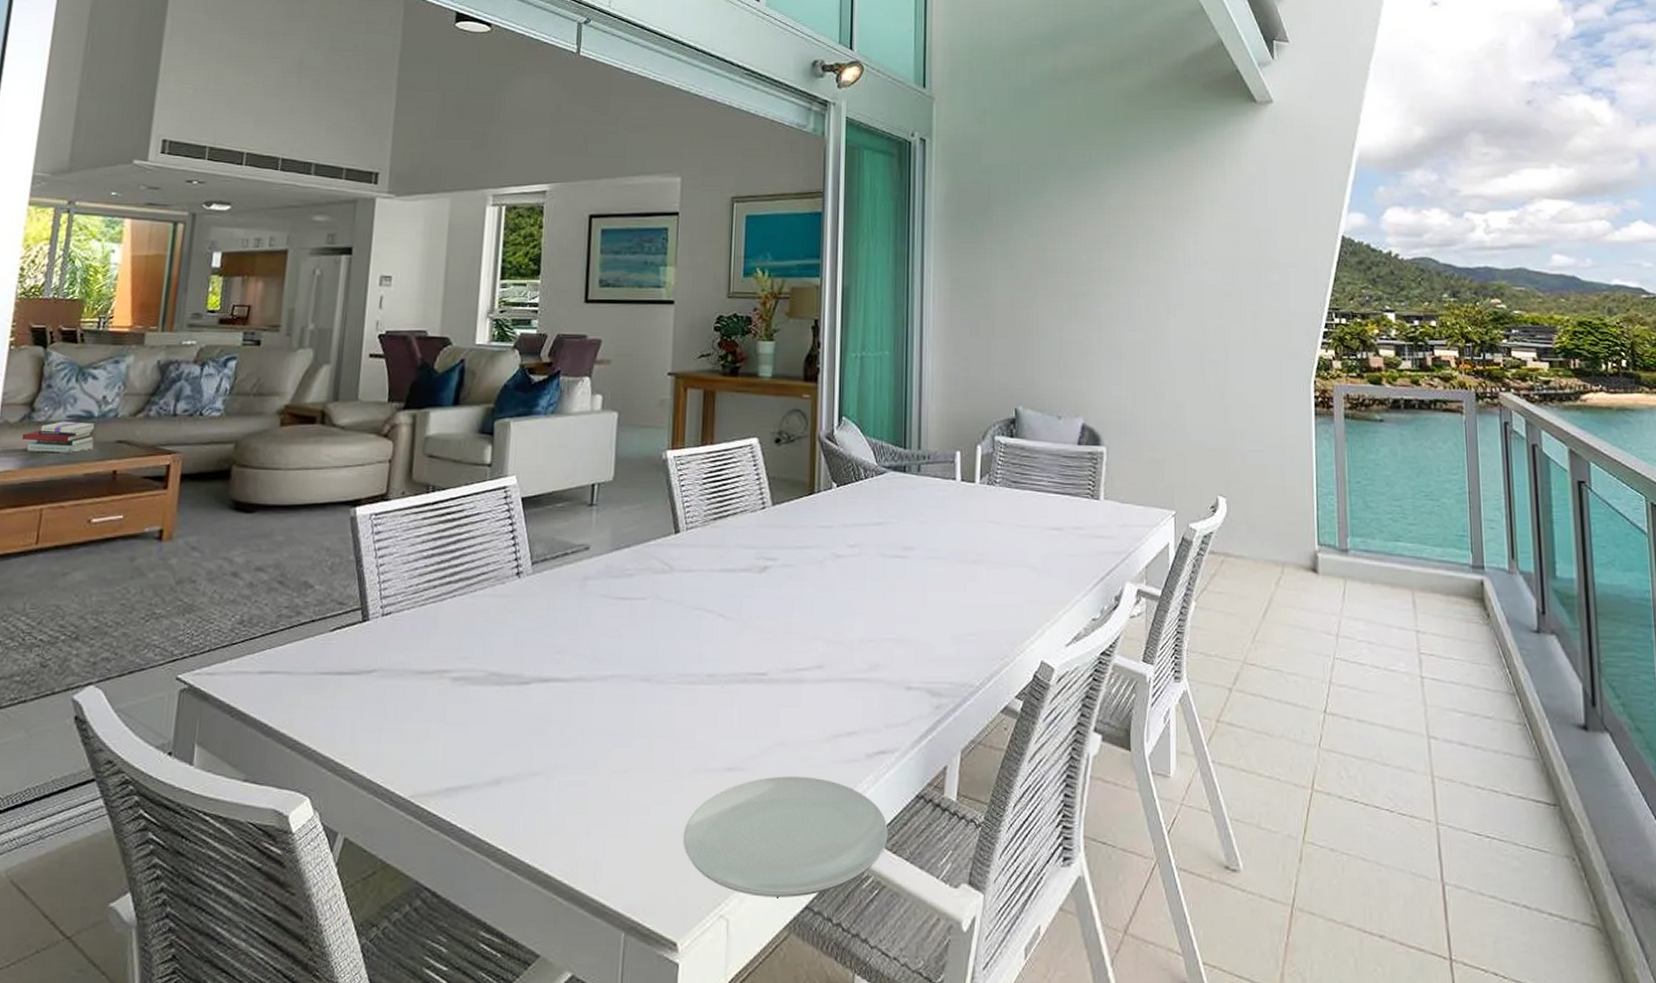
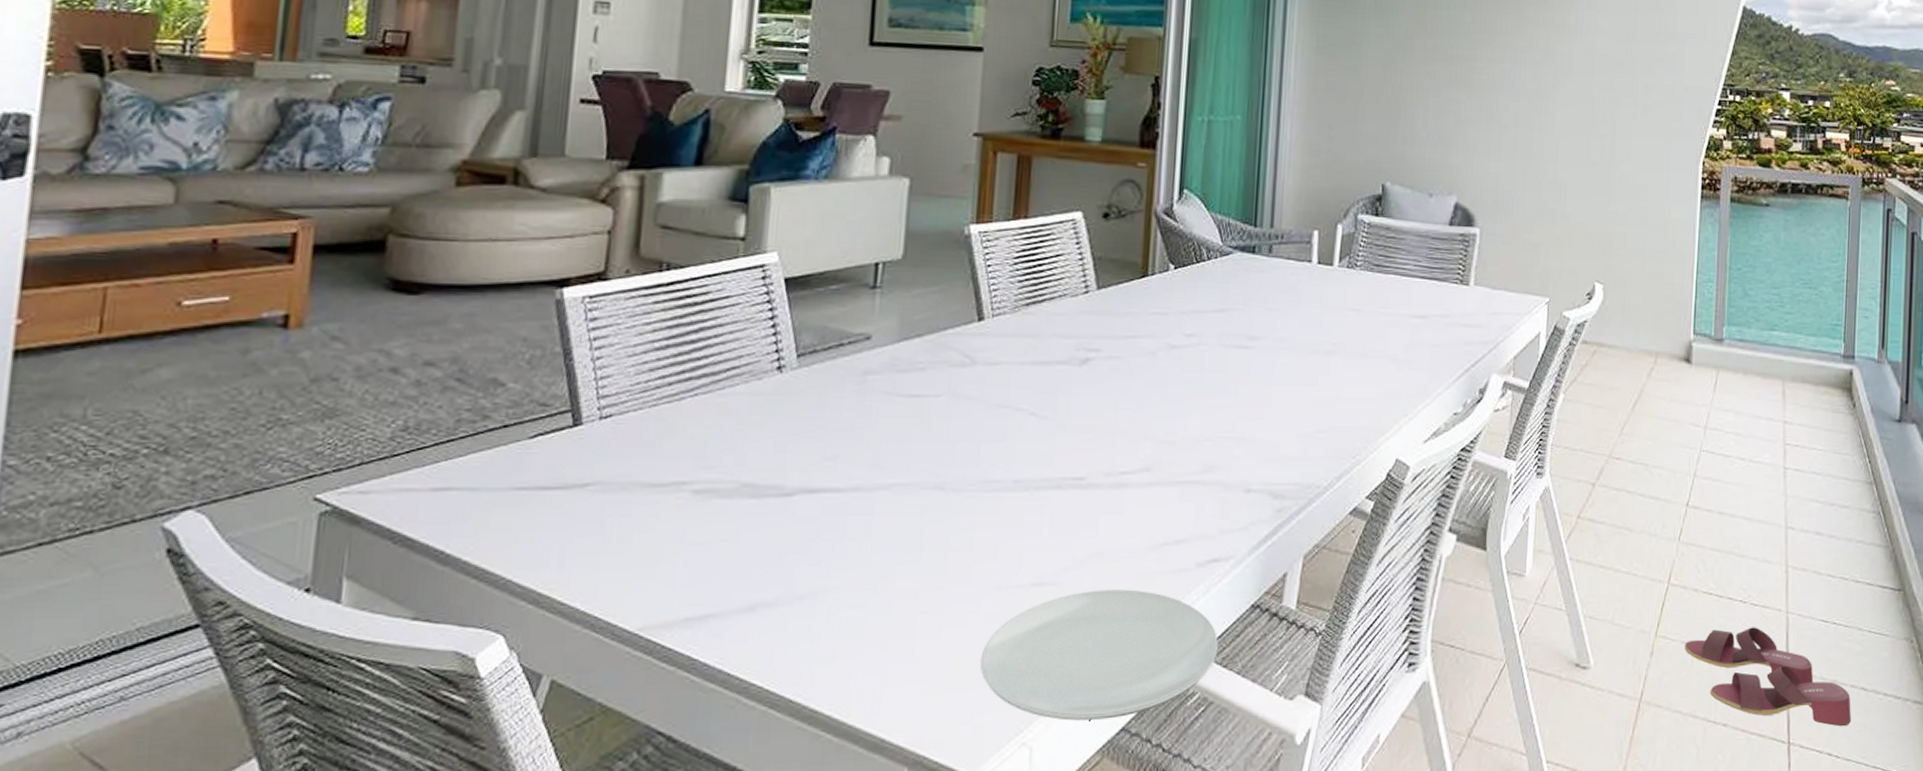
books: present [21,421,95,455] -> none [70,174,183,218]
sandal: none [1333,837,1515,946] -> present [1684,627,1851,727]

